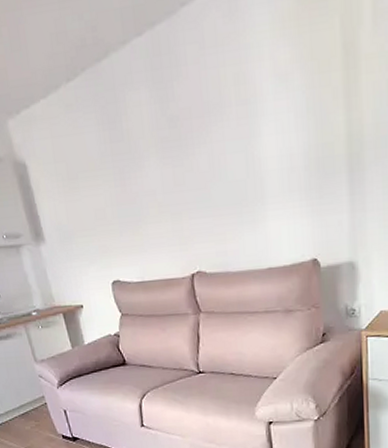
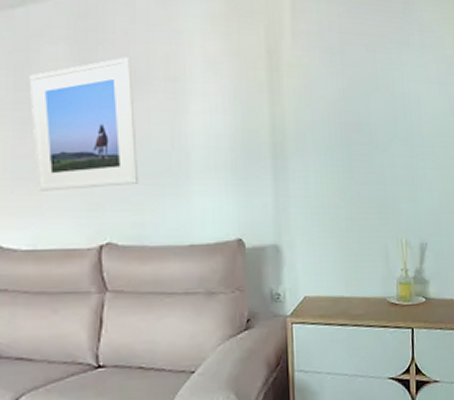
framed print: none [120,88,220,232] -> present [28,57,139,191]

